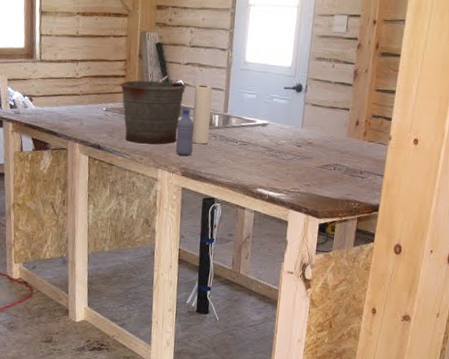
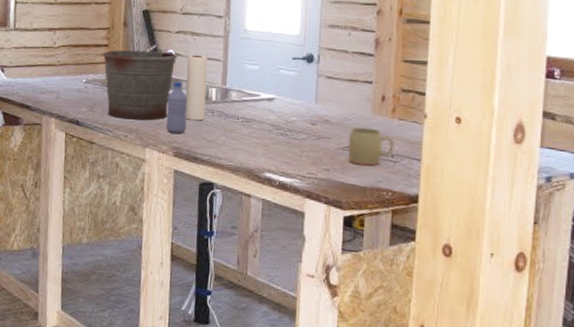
mug: none [325,148,364,181] -> present [347,127,394,166]

